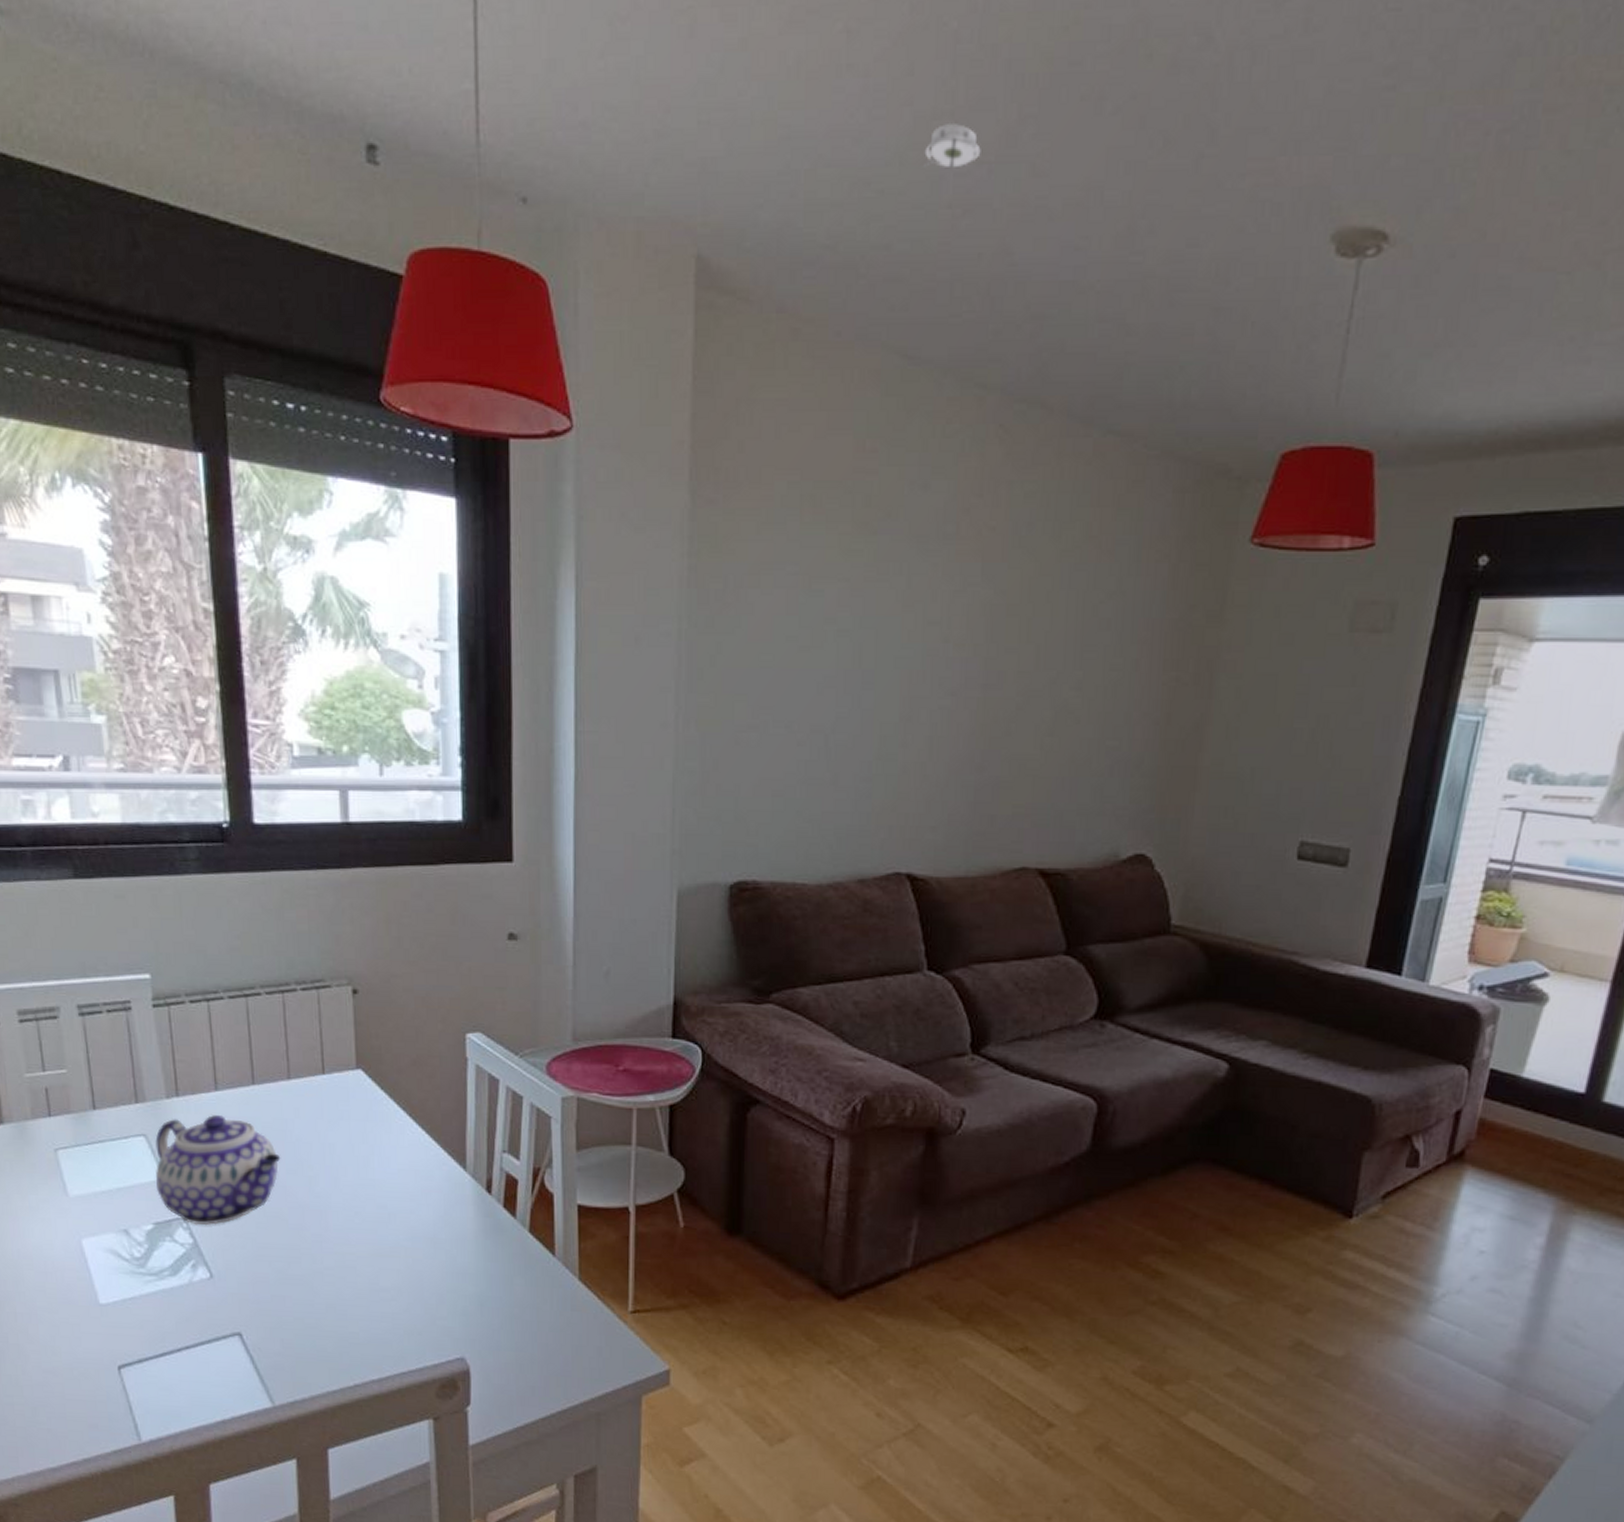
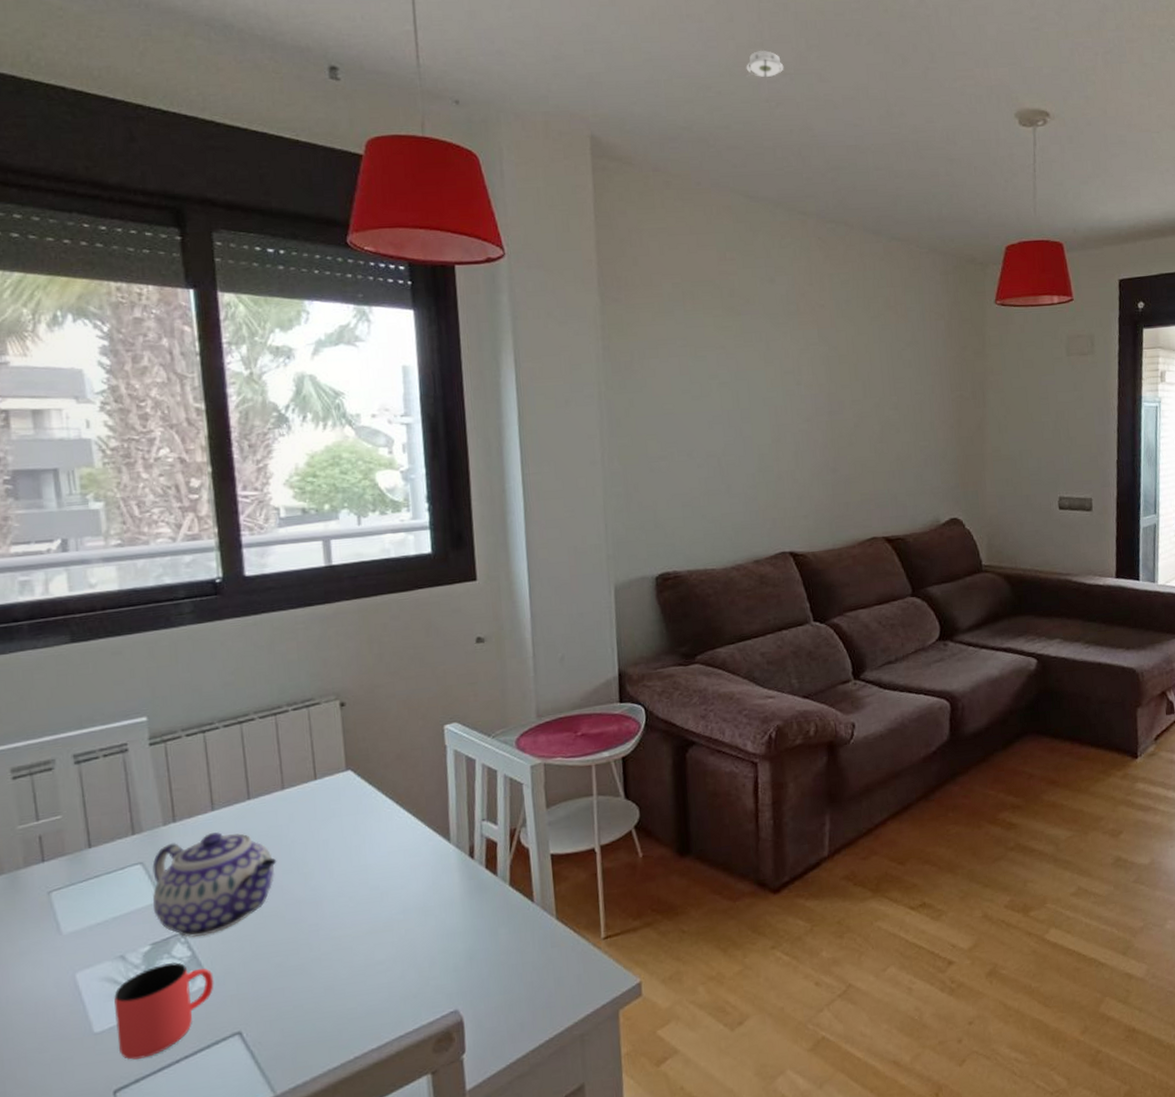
cup: none [118,1247,215,1340] -> present [114,962,214,1060]

